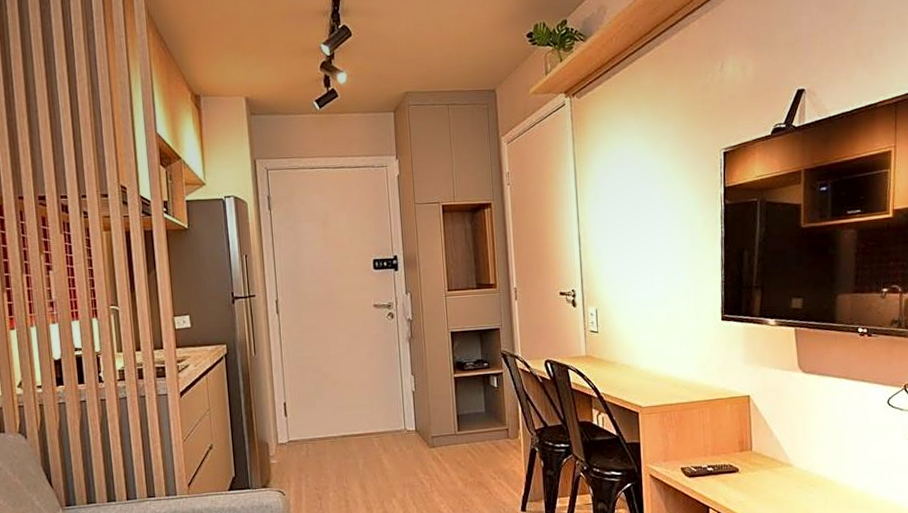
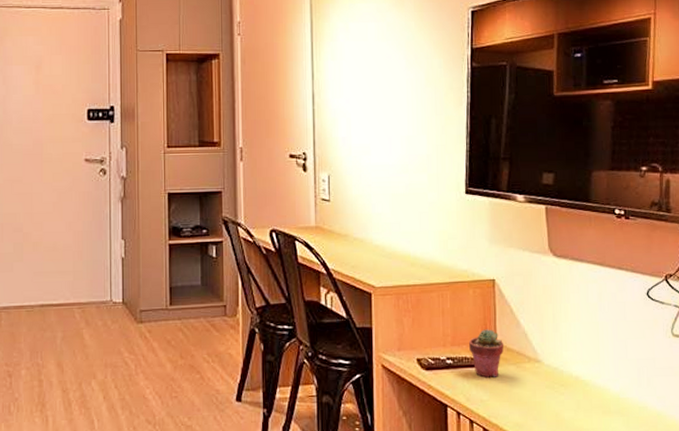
potted succulent: none [728,439,759,482] -> present [469,329,504,378]

